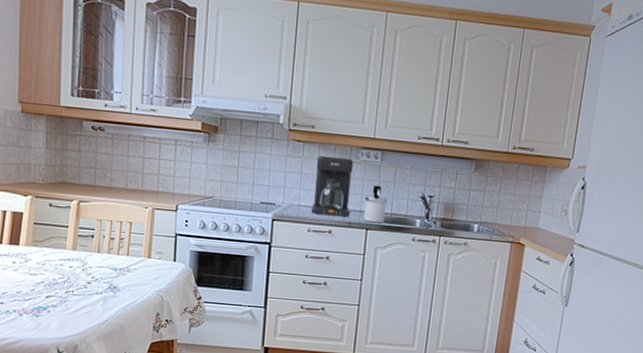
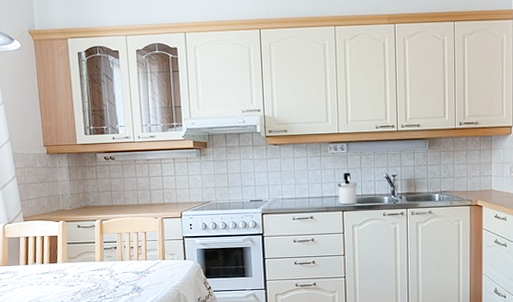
coffee maker: present [311,155,354,217] -> none [292,153,327,205]

